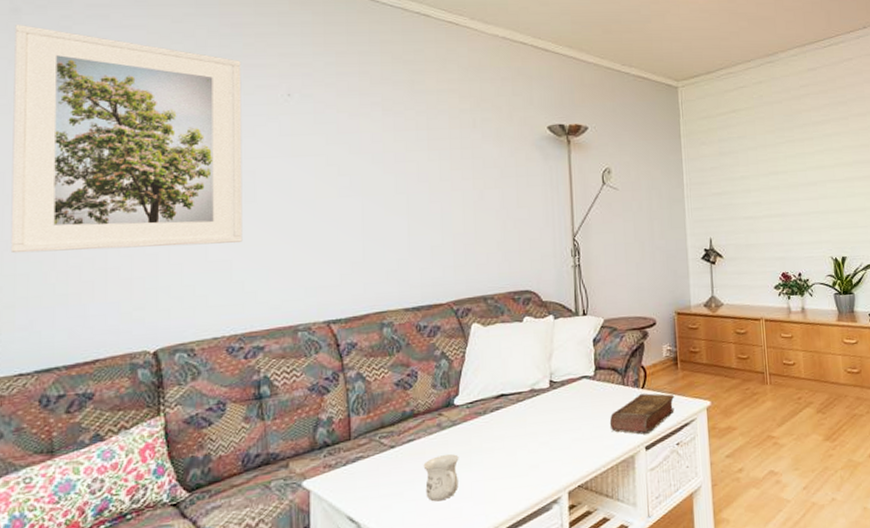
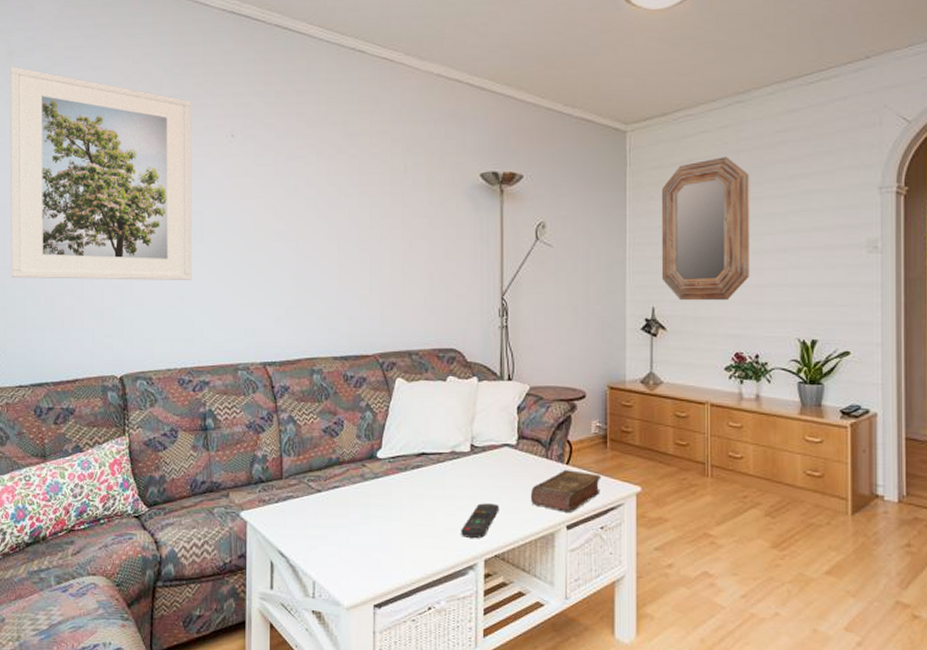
mug: present [423,454,459,502] -> none [347,506,380,549]
remote control: none [543,435,581,473] -> present [461,503,499,538]
home mirror: none [711,107,789,231] -> present [661,157,750,301]

